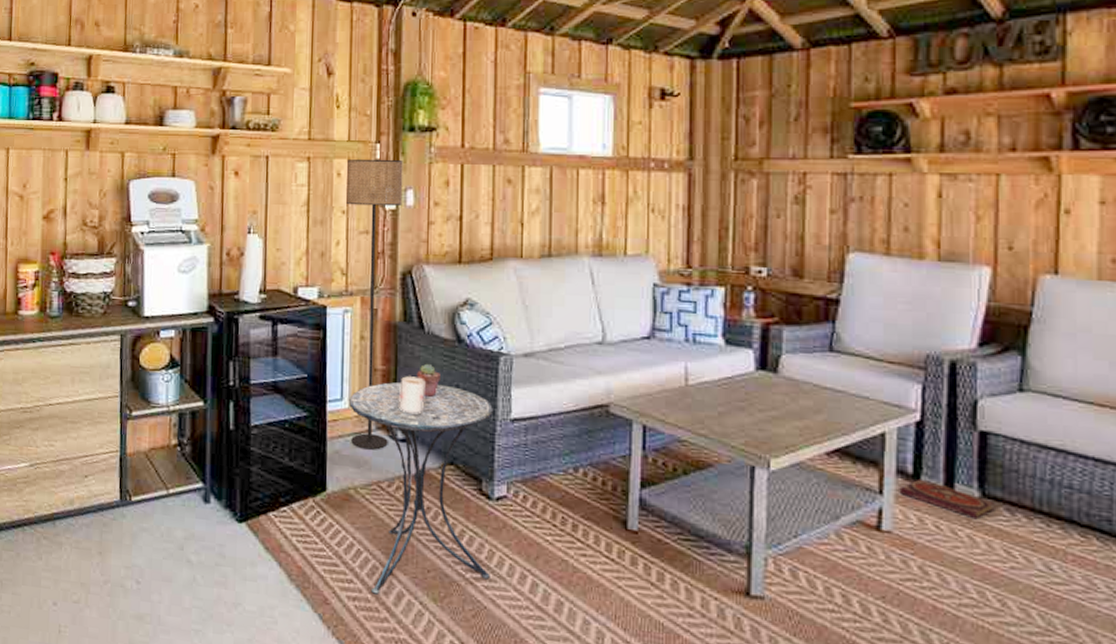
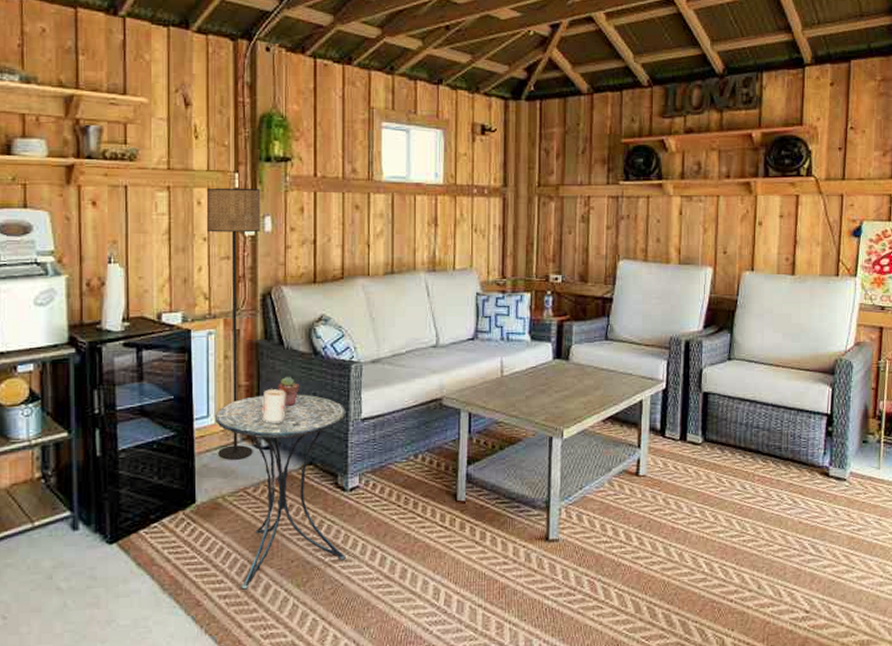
book: present [899,478,995,520] -> none [651,433,712,459]

